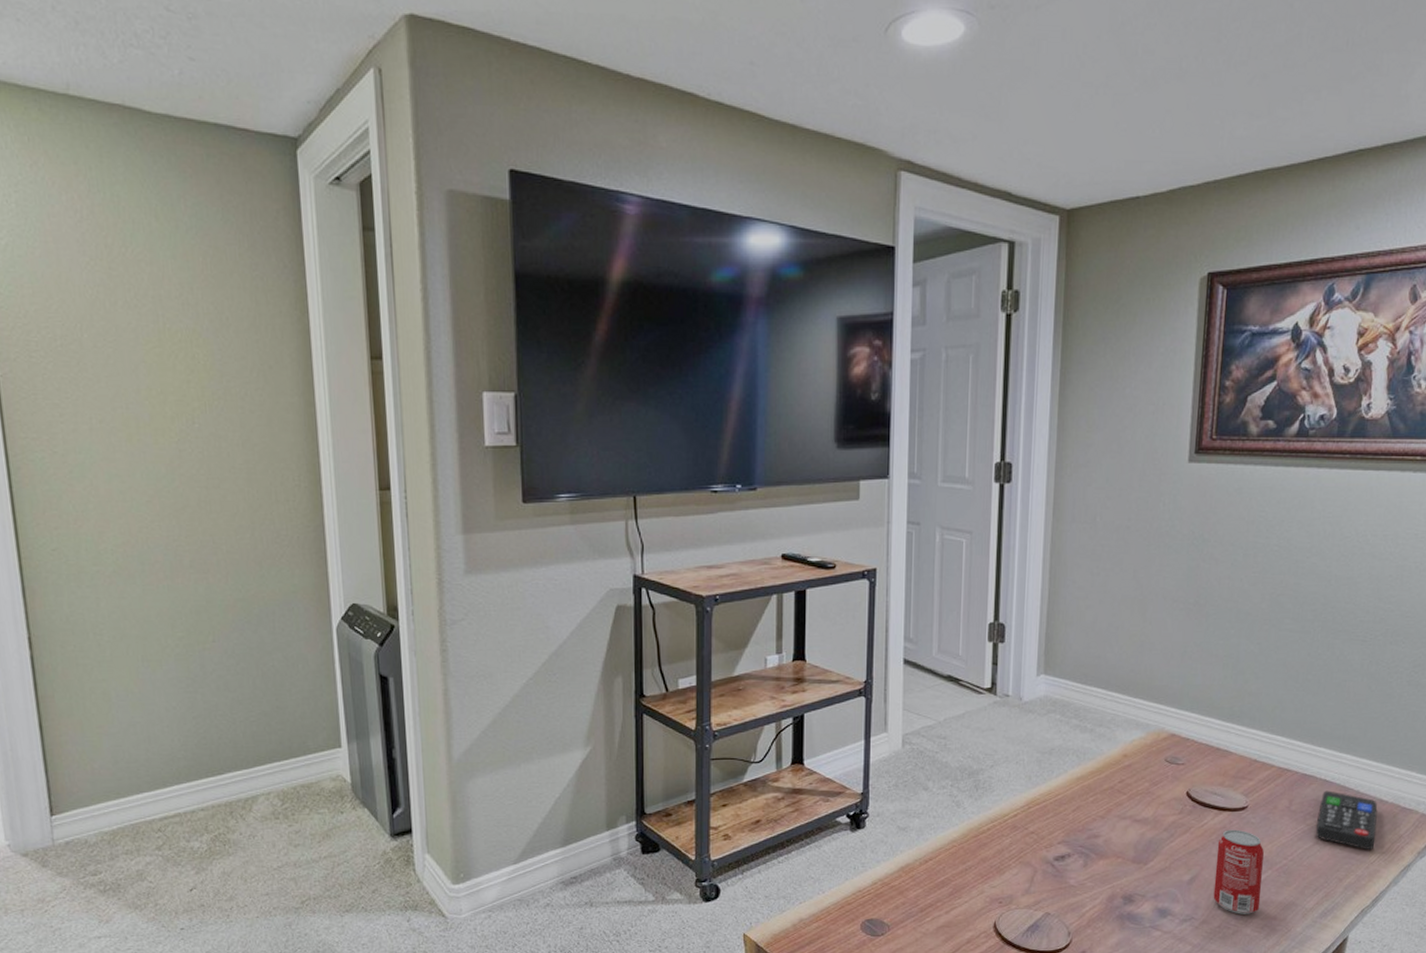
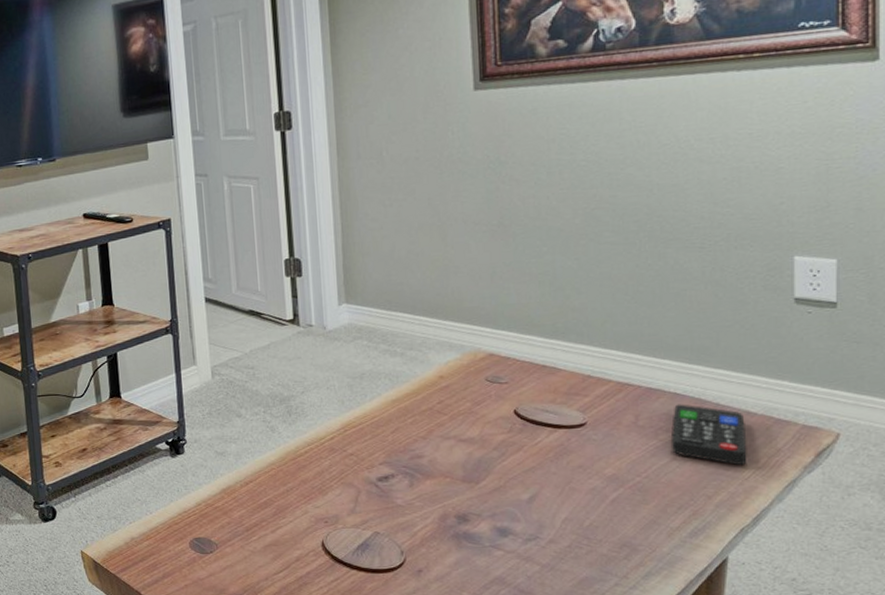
beverage can: present [1213,829,1264,915] -> none [556,446,615,534]

